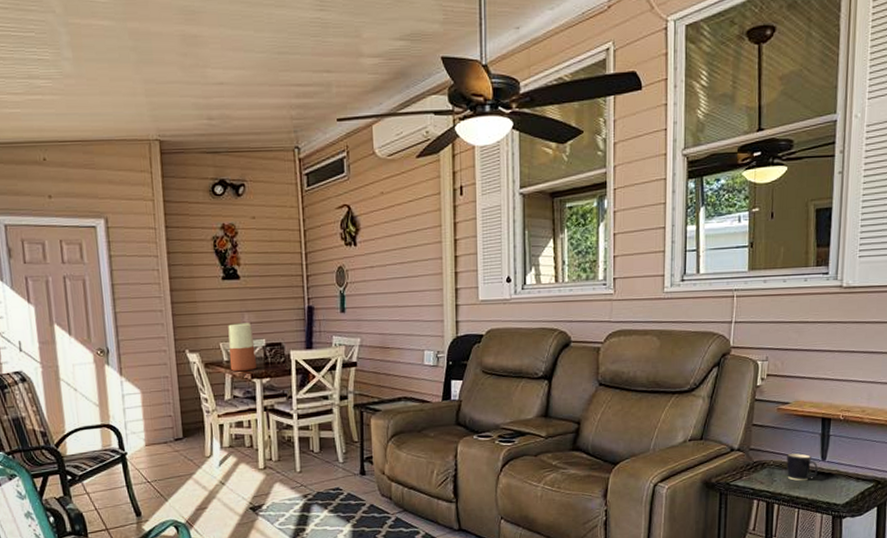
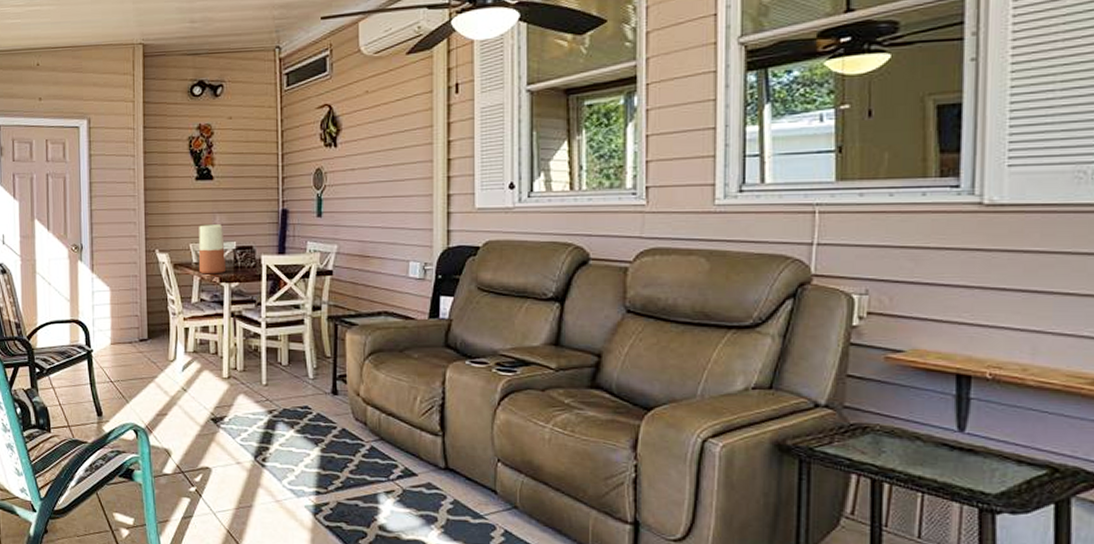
mug: present [786,453,818,482] -> none [901,417,952,457]

